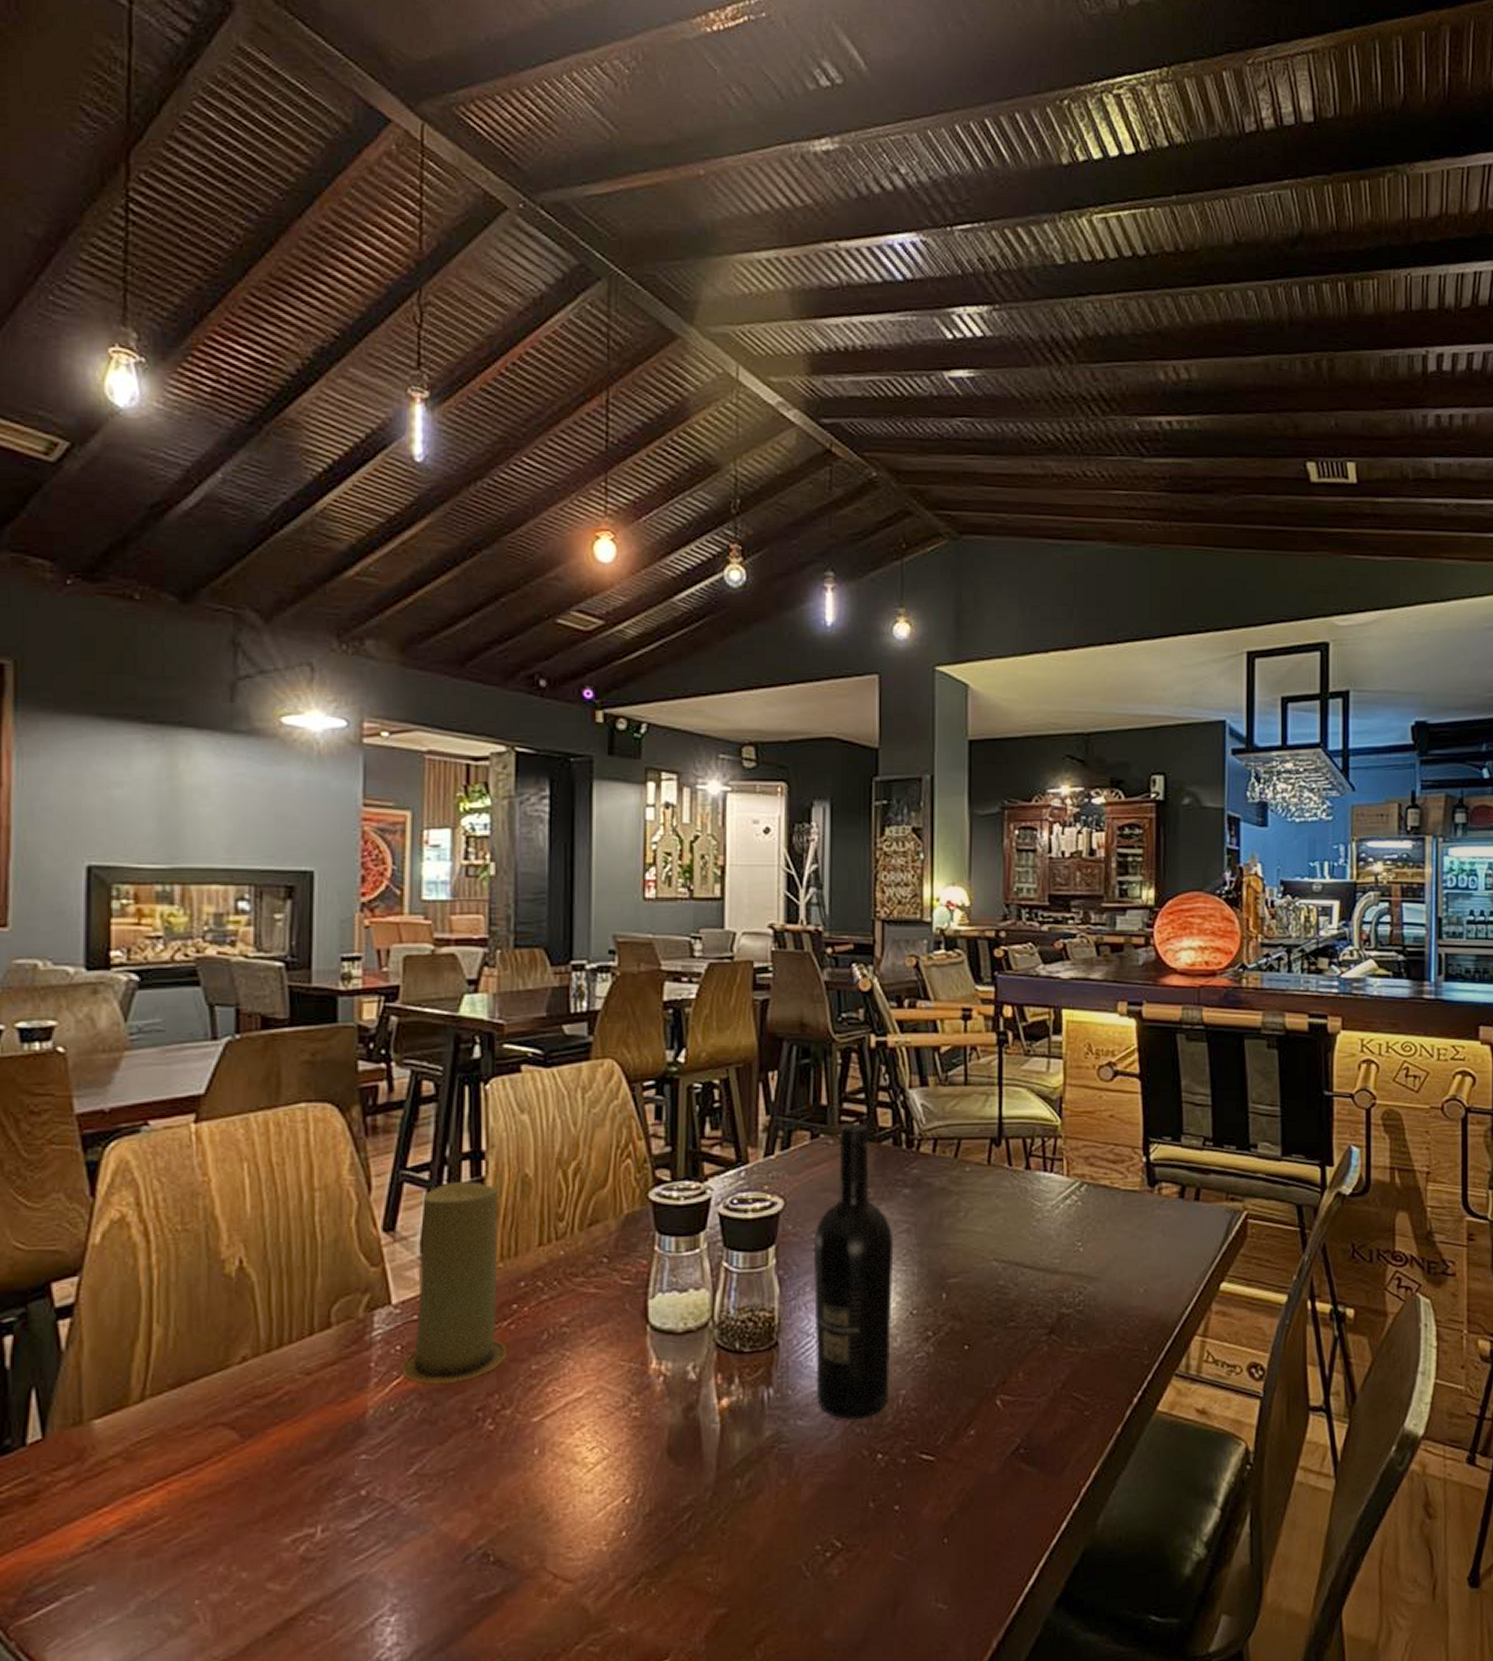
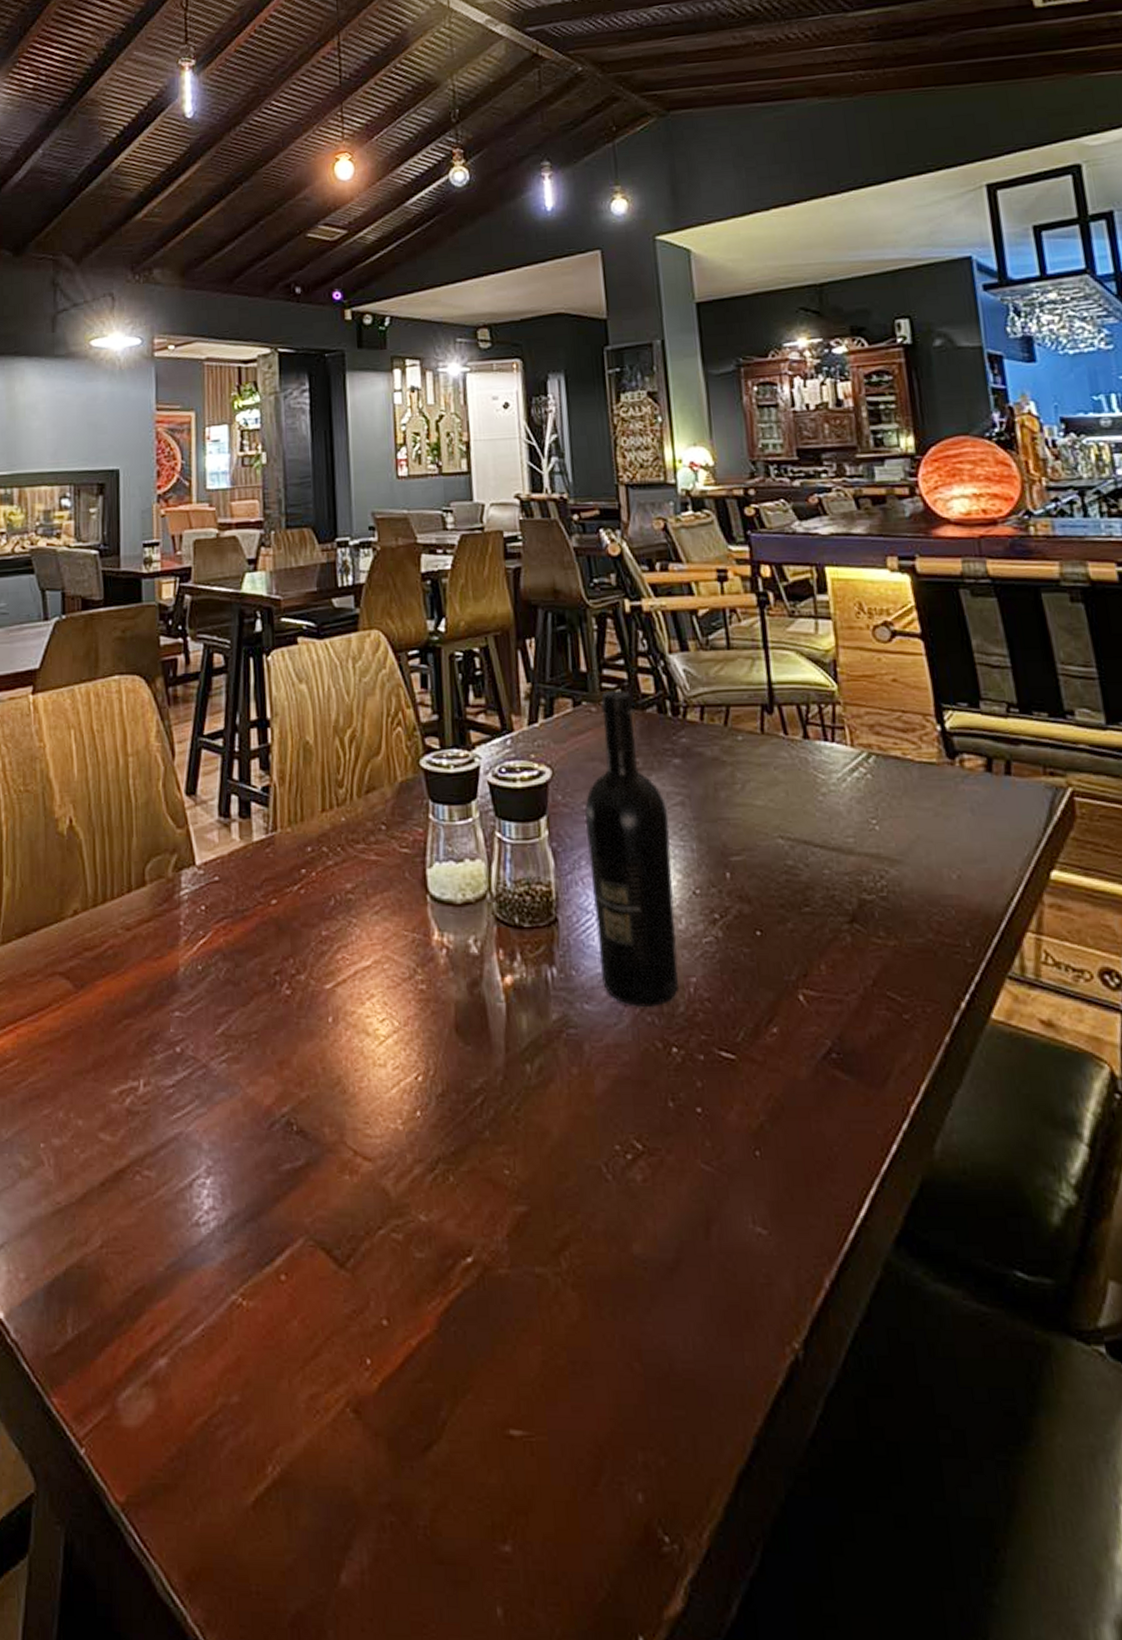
candle: present [400,1181,507,1385] -> none [205,747,299,946]

